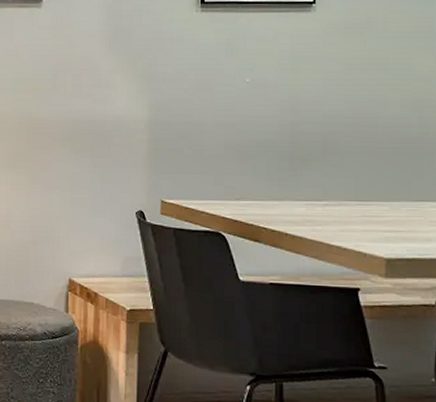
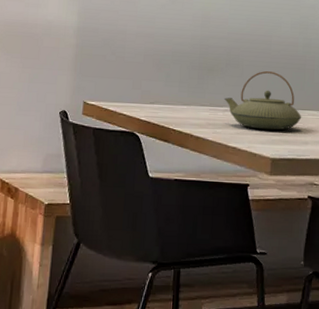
teapot: none [323,158,422,226] -> present [224,71,302,131]

